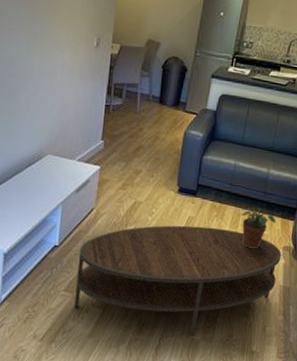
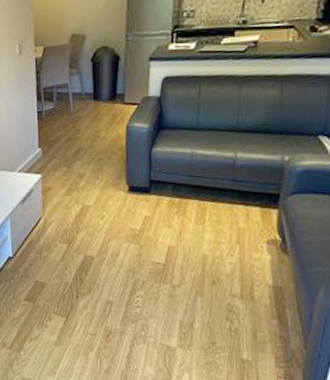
coffee table: present [74,225,282,336] -> none [33,226,266,343]
potted plant: present [241,207,276,248] -> none [207,198,254,245]

